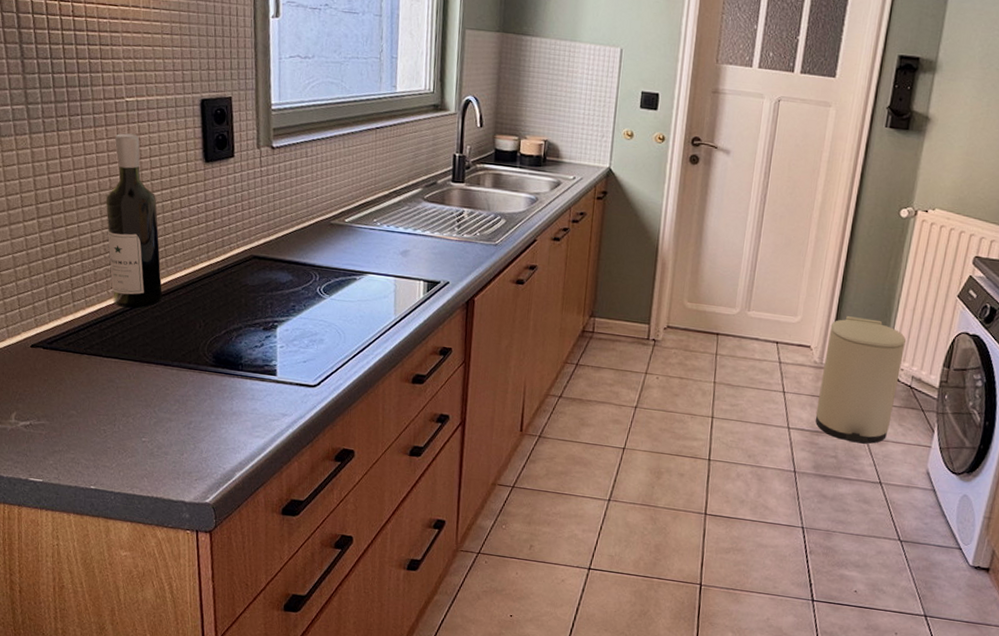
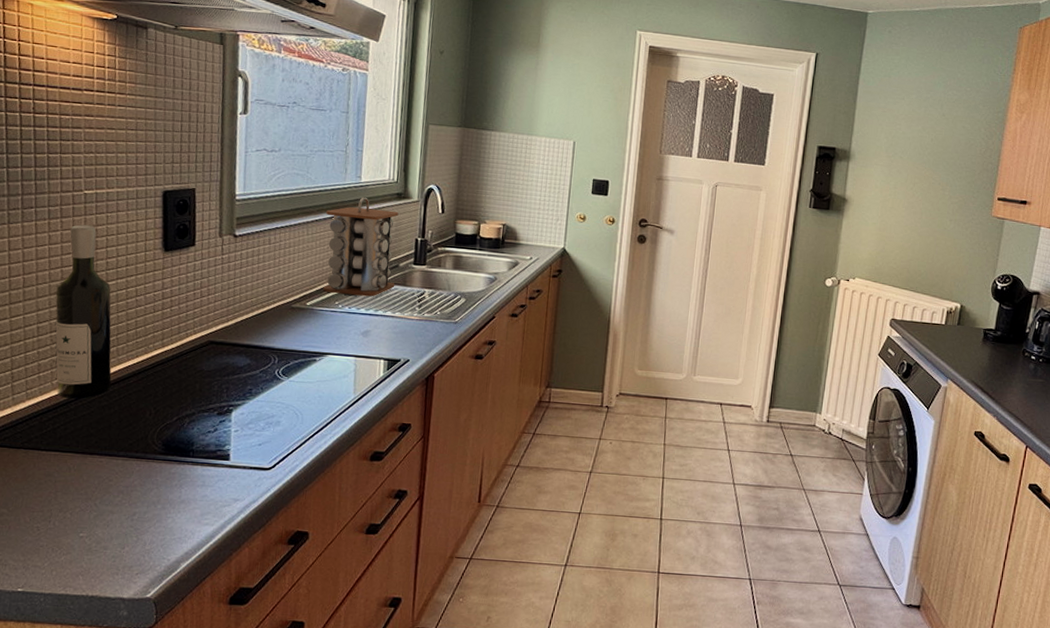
spice rack: none [361,108,436,215] -> present [323,197,399,297]
pedal bin: present [815,316,907,444] -> none [758,377,836,495]

